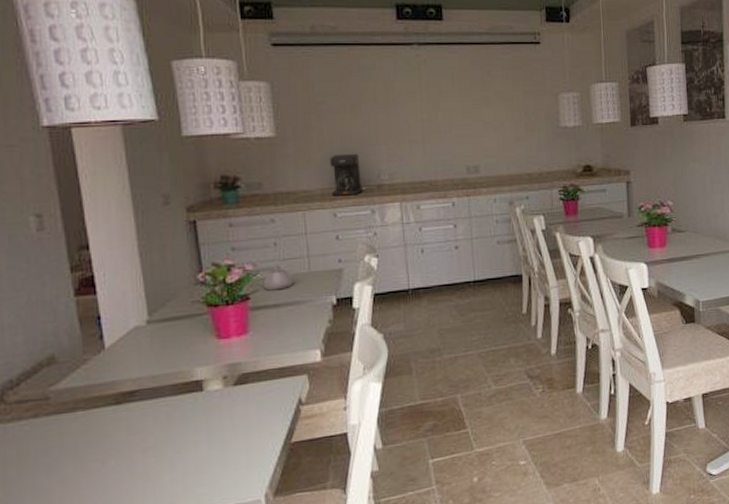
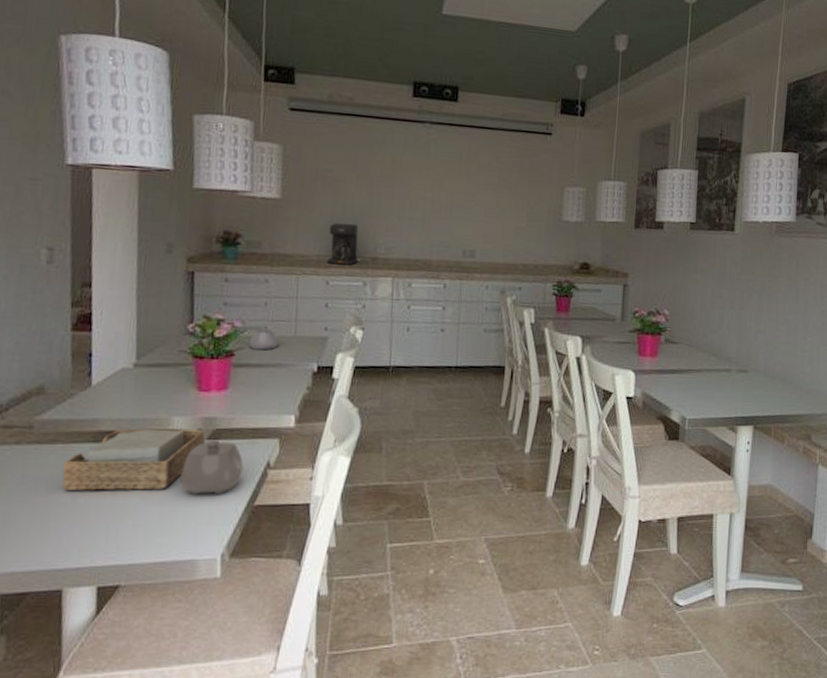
napkin holder: none [87,376,233,456] -> present [62,428,206,491]
sugar bowl: none [212,384,276,442] -> present [180,440,244,495]

